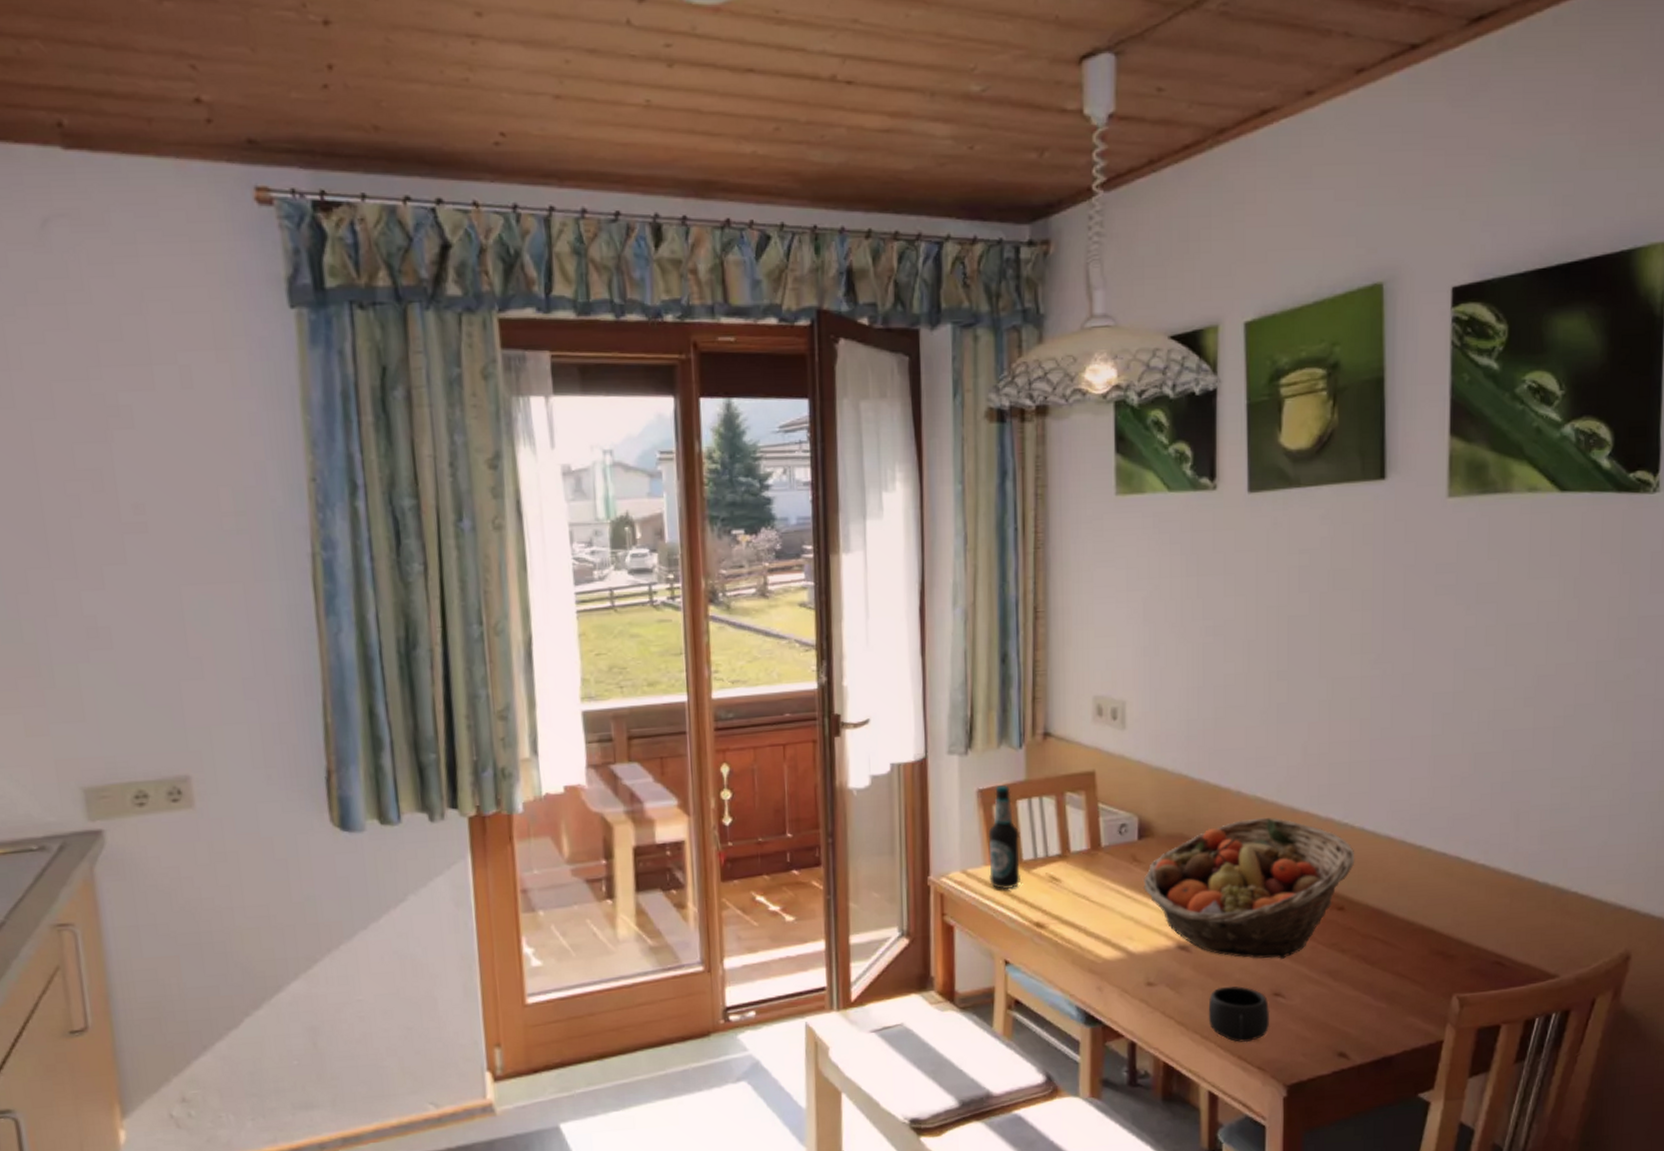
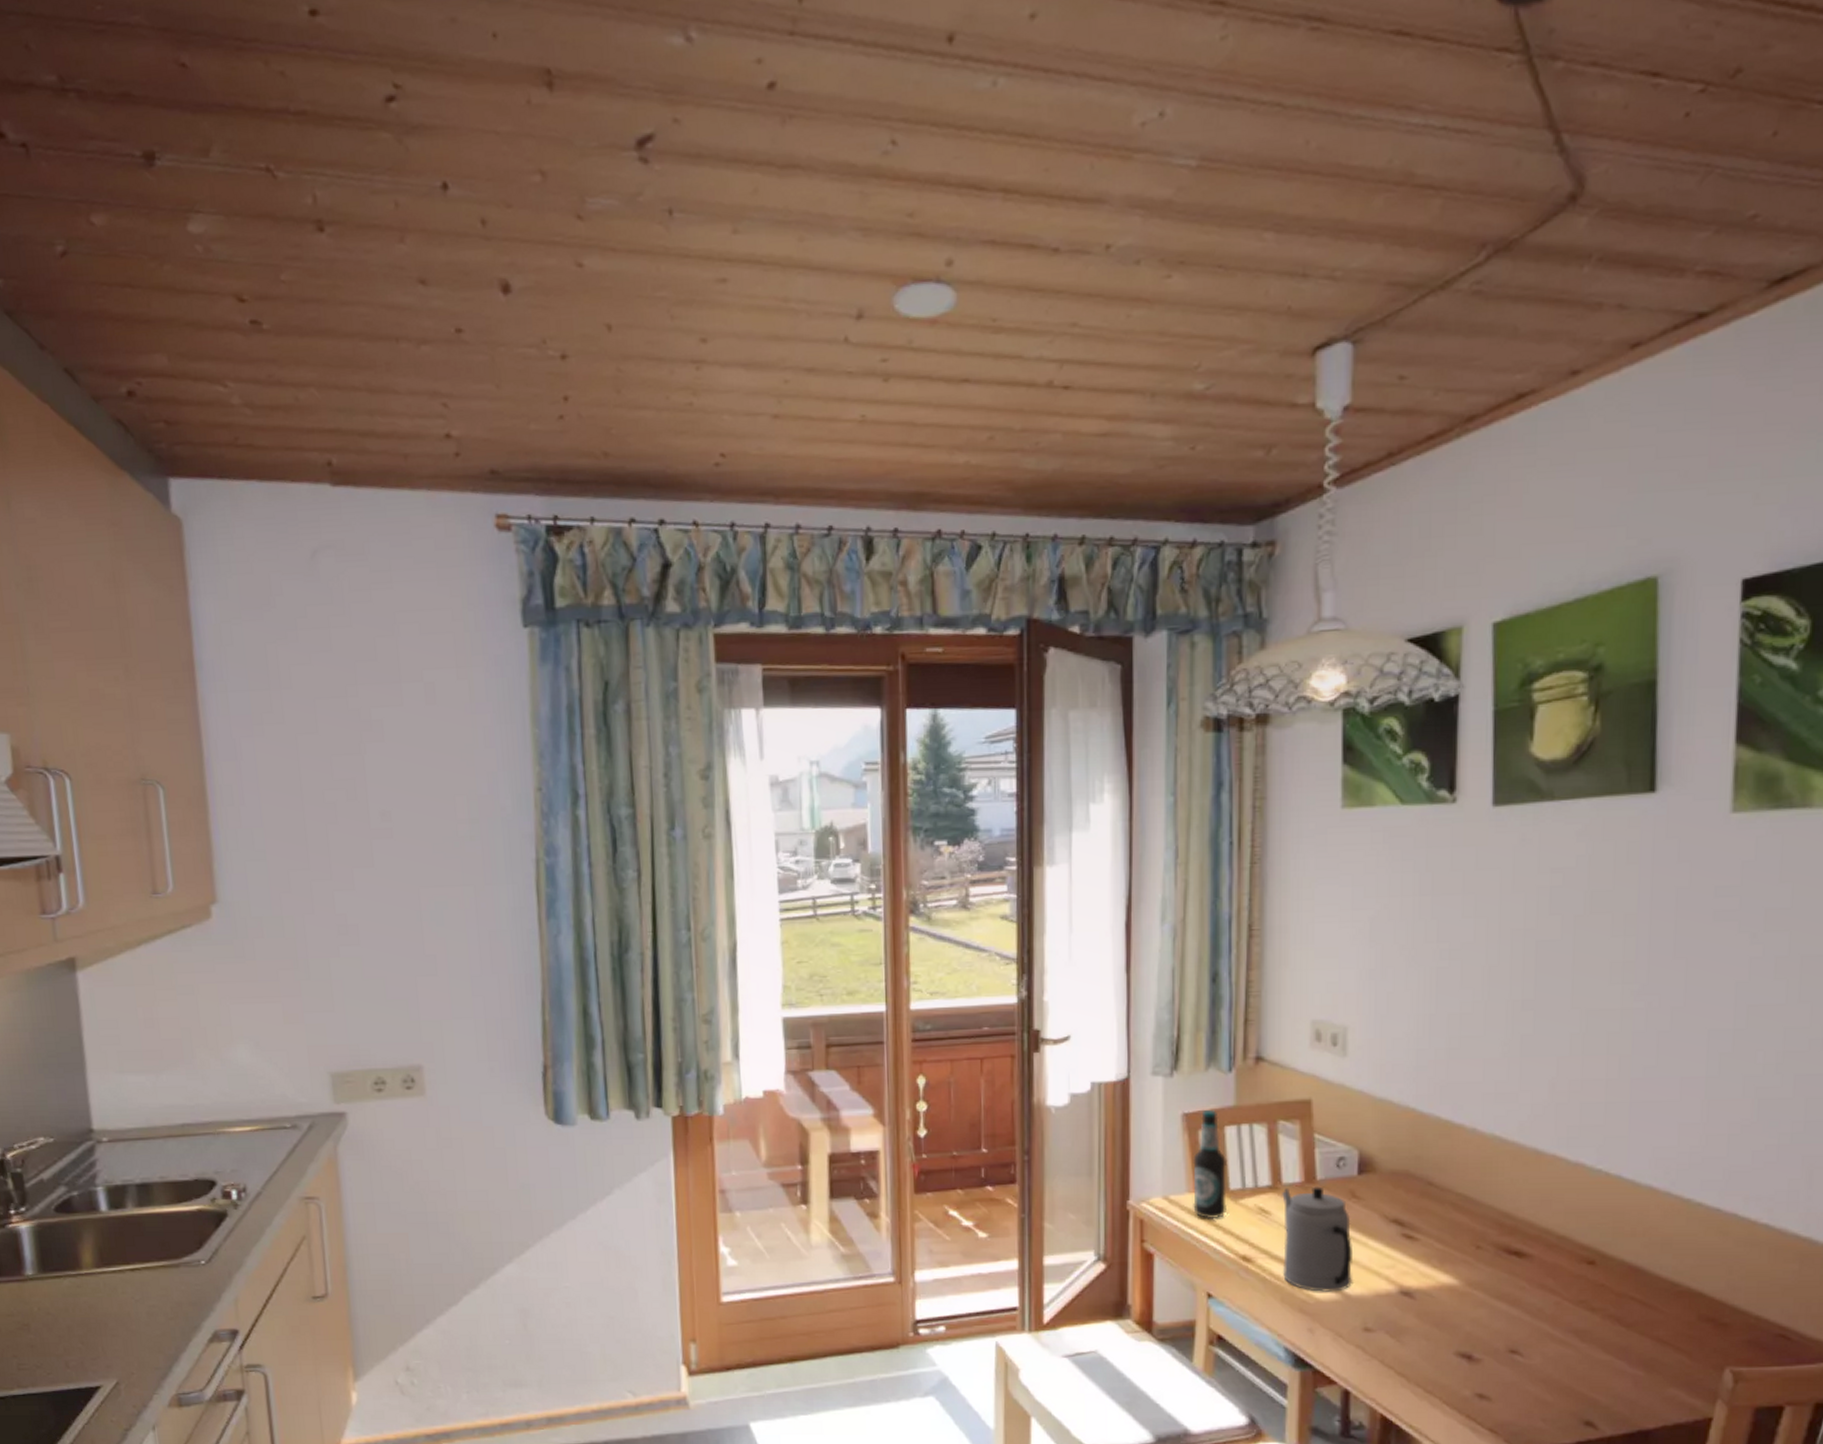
teapot: none [1071,852,1135,952] -> present [1282,1186,1352,1292]
fruit basket: present [1143,817,1355,959] -> none [1363,1158,1610,1313]
mug: present [1208,986,1270,1043] -> none [1433,1338,1505,1402]

